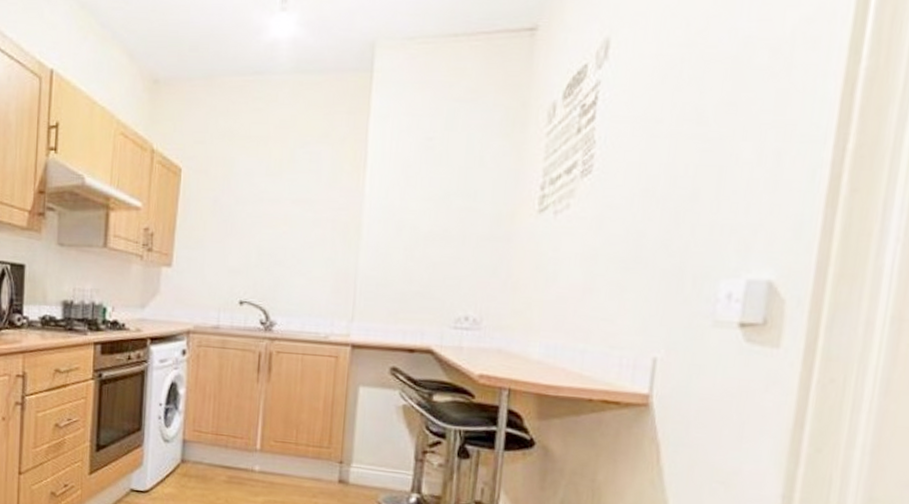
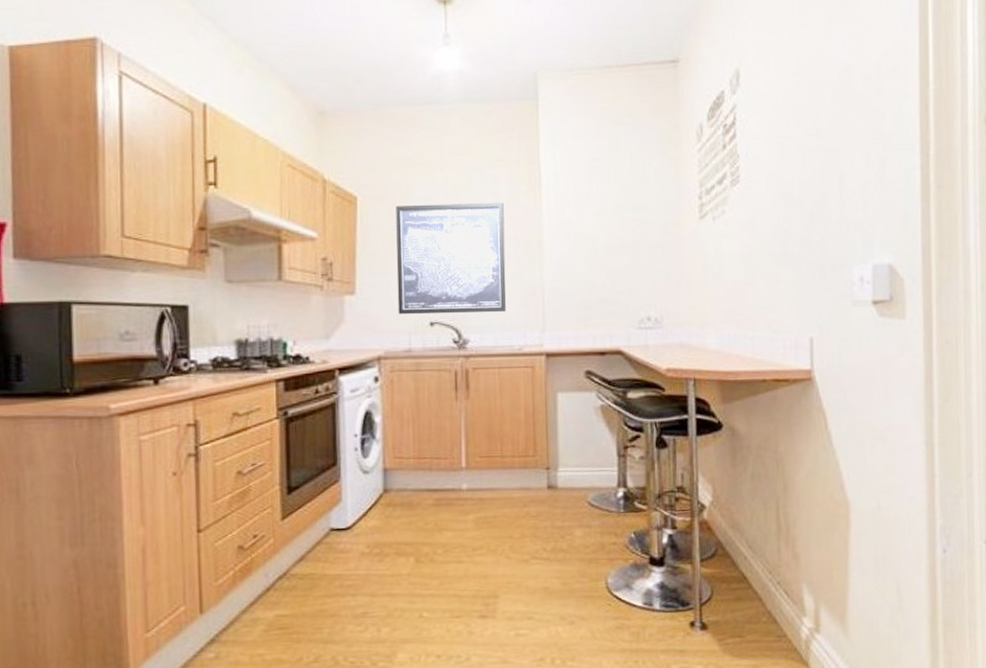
wall art: none [210,179,325,297] -> present [396,202,506,315]

